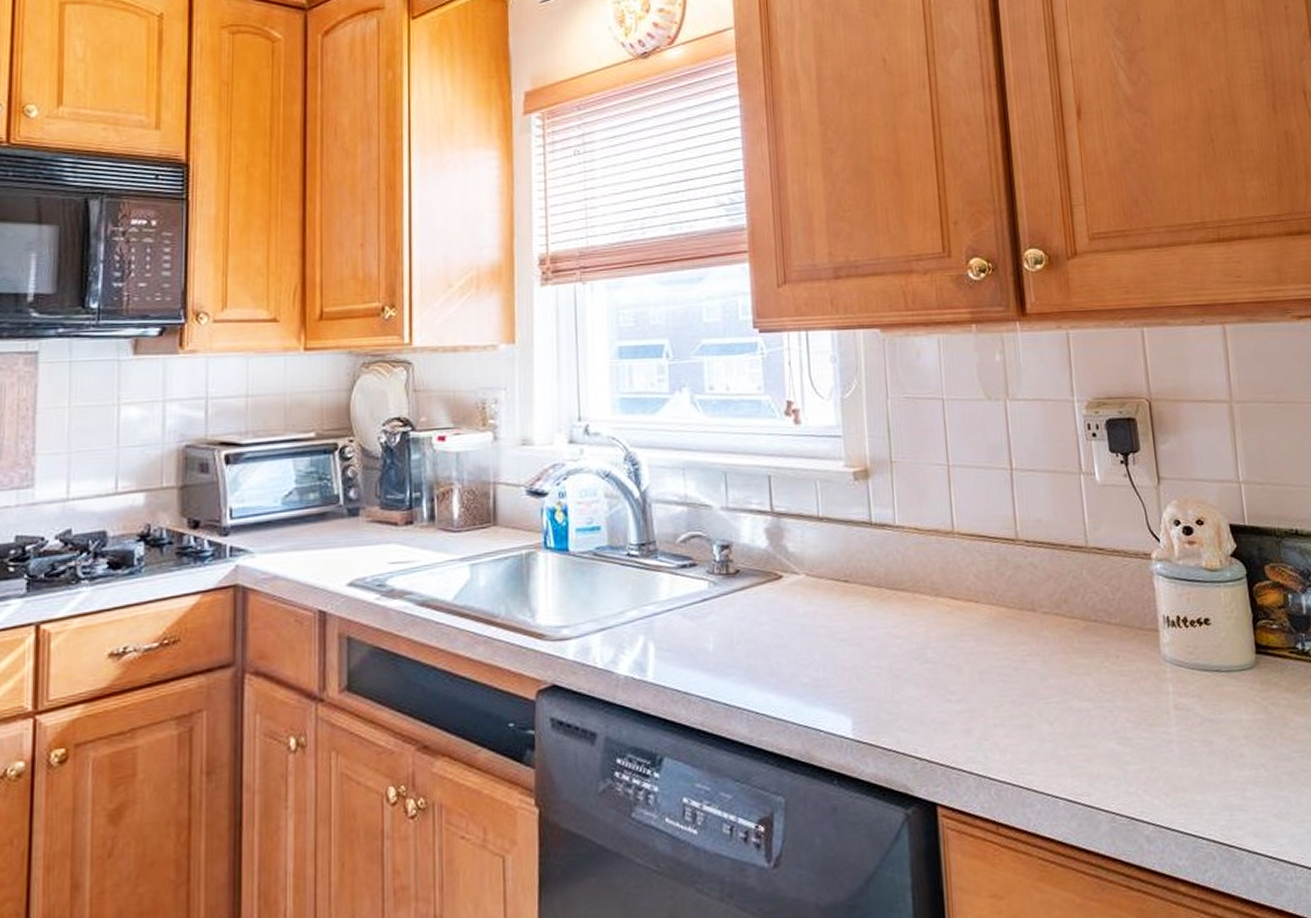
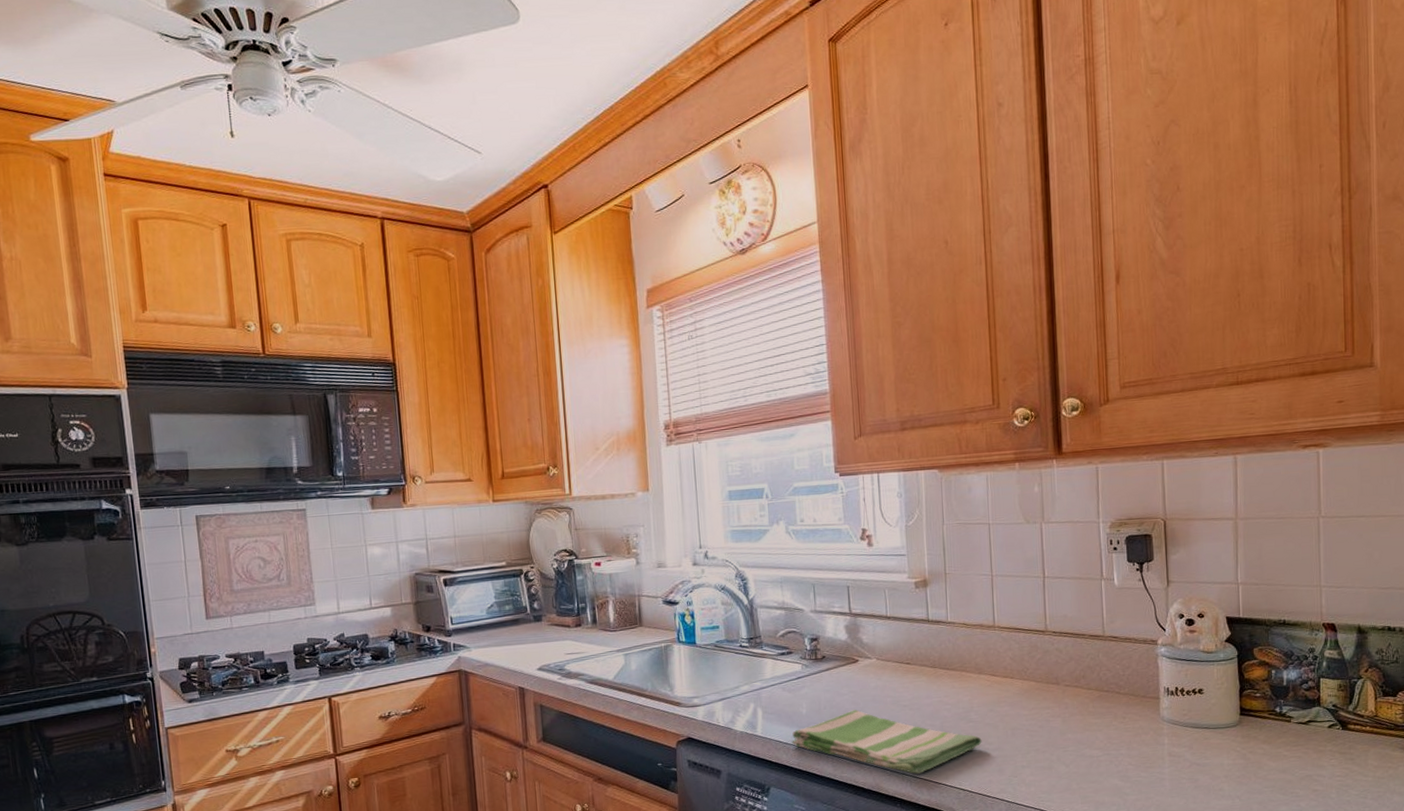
dish towel: none [694,645,942,737] -> present [792,709,982,774]

